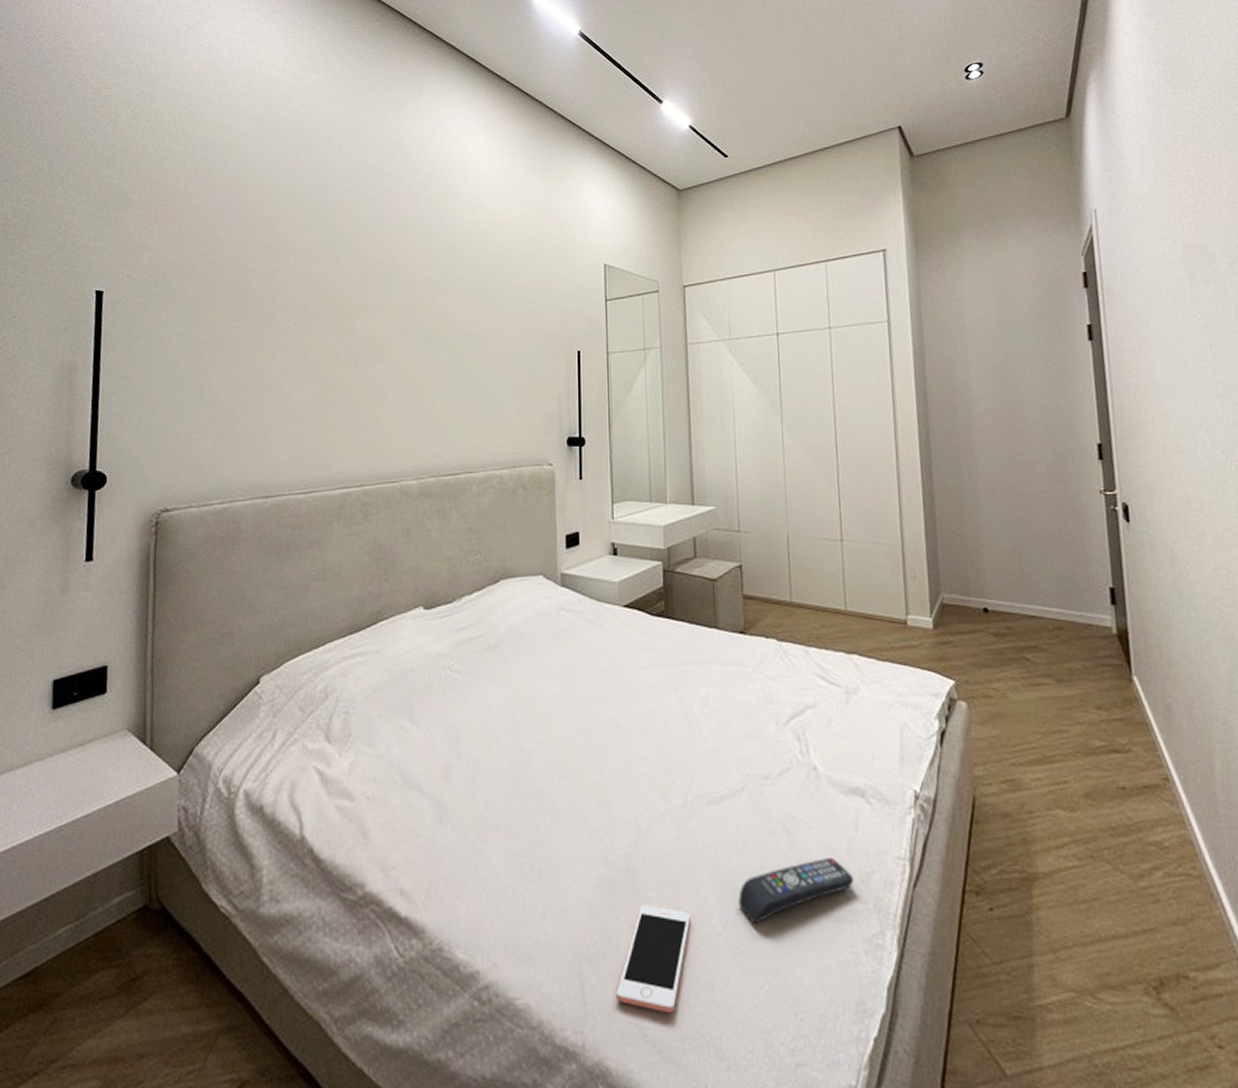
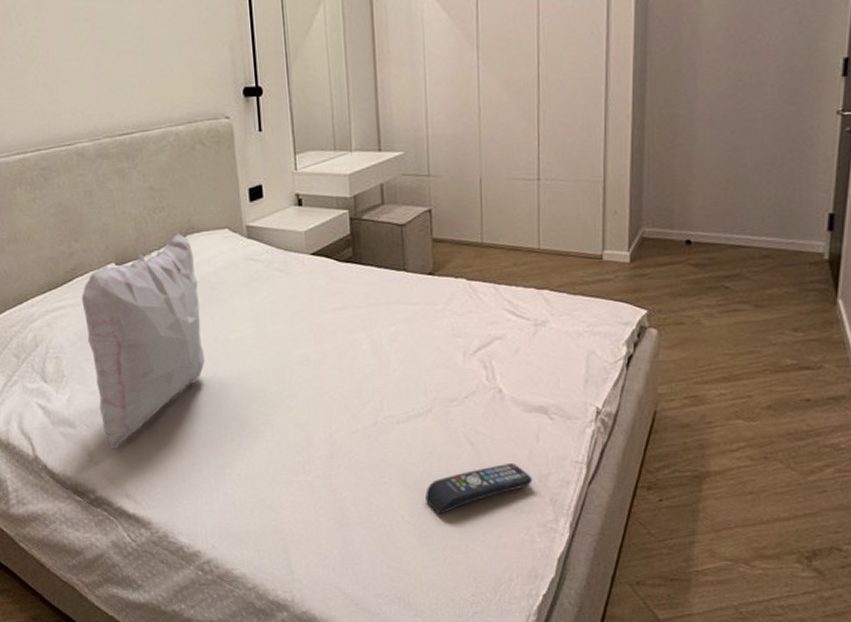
pillow: none [382,576,507,829] -> present [81,232,205,449]
cell phone: present [616,904,691,1014] -> none [318,501,382,579]

